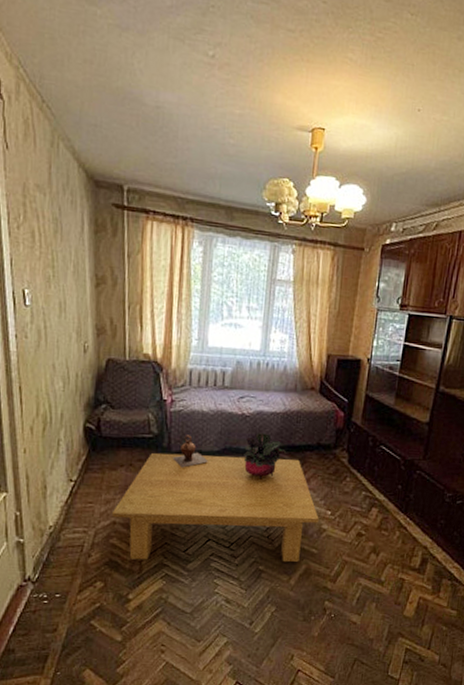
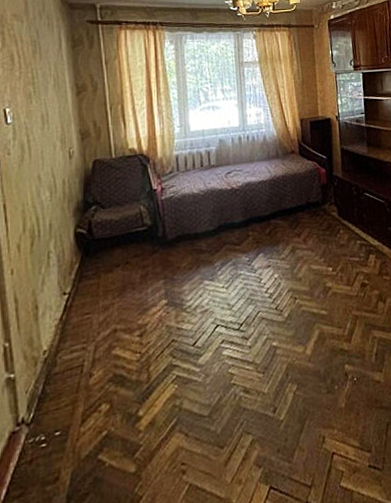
coffee table: present [111,452,319,563] -> none [111,221,323,369]
ceramic jug: present [173,435,208,468] -> none [169,219,205,255]
potted plant: present [243,433,287,480] -> none [239,202,280,250]

